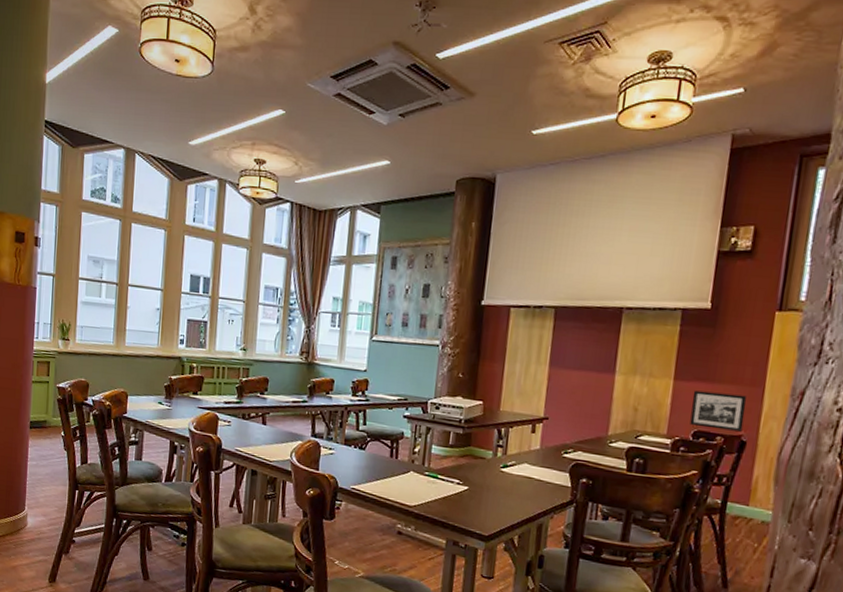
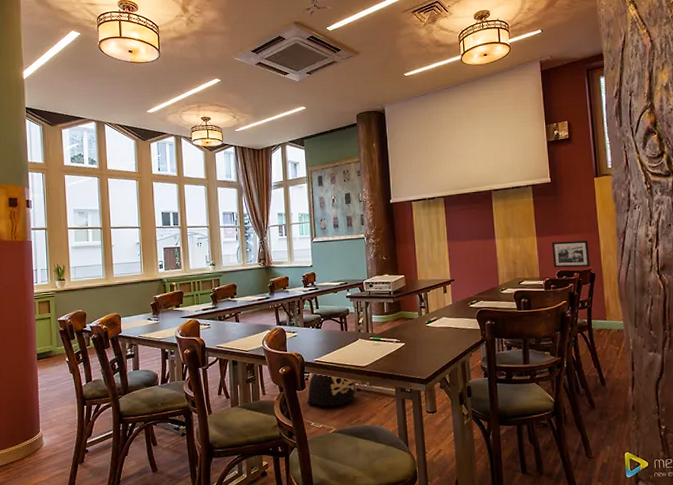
bag: none [333,504,397,548] -> present [306,374,356,407]

